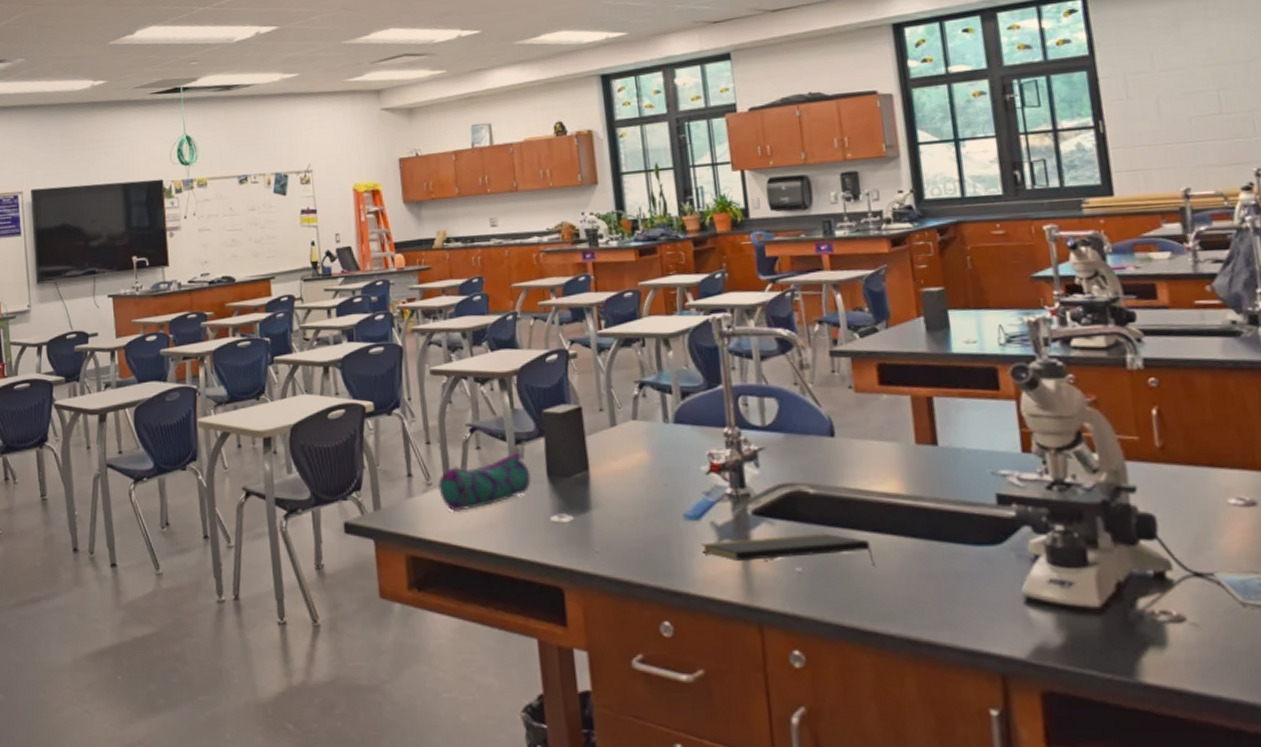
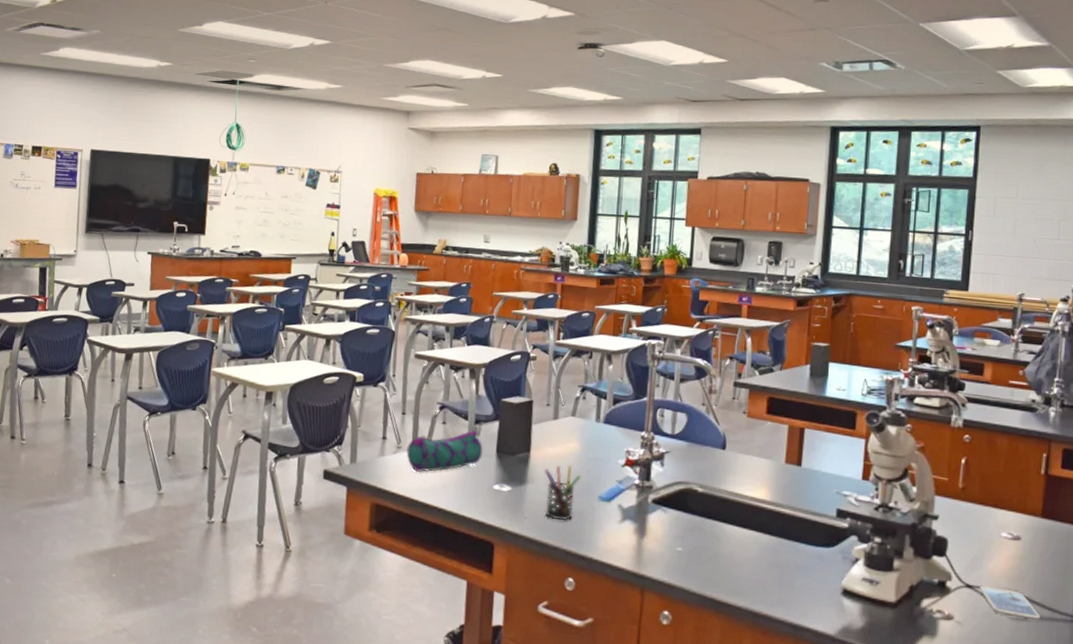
pen holder: none [610,481,657,551] -> present [544,466,581,521]
notepad: present [701,532,875,567] -> none [608,520,738,554]

